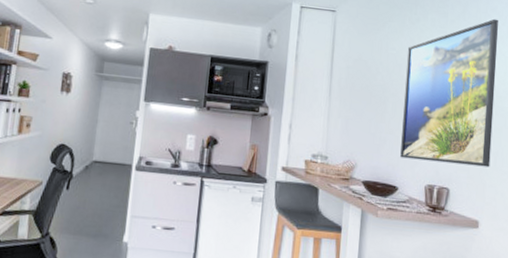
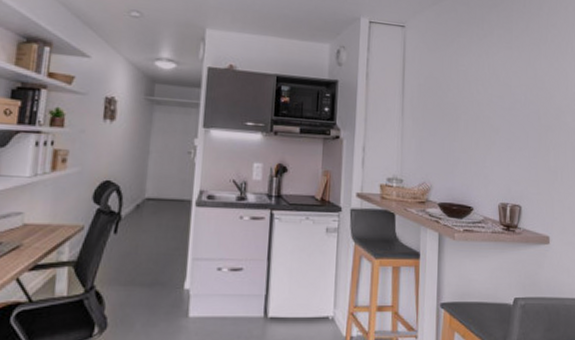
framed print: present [400,19,498,168] -> none [474,34,559,182]

